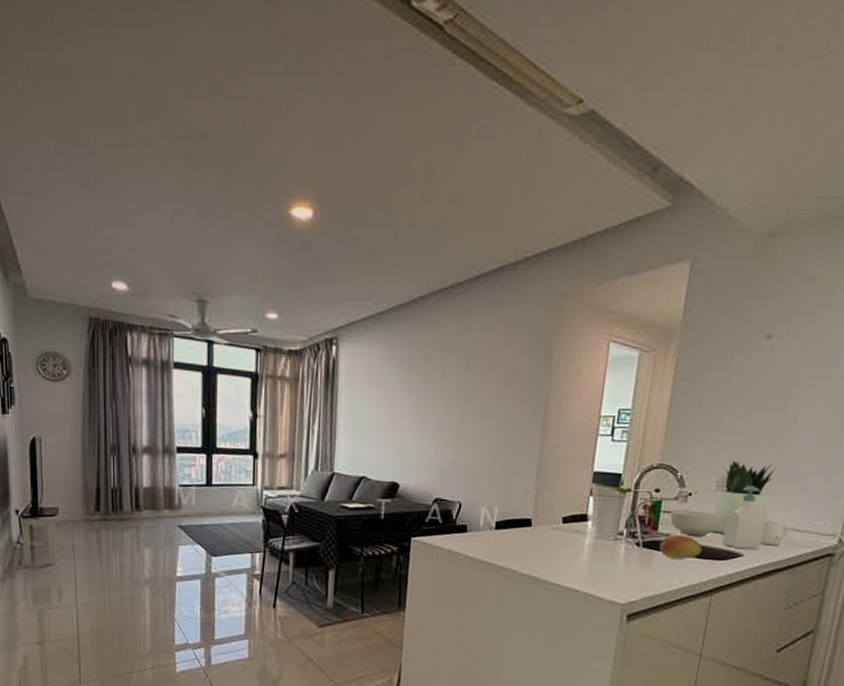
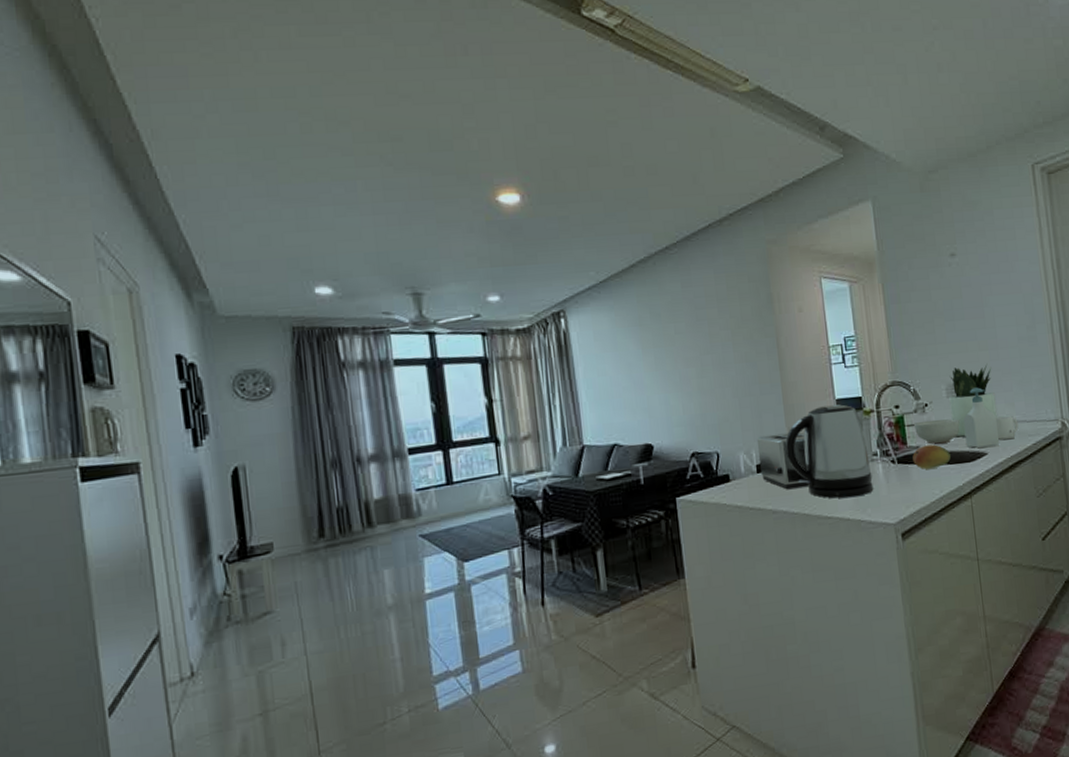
toaster: none [499,494,553,552] -> present [756,432,808,490]
kettle: none [528,476,621,571] -> present [785,404,874,498]

